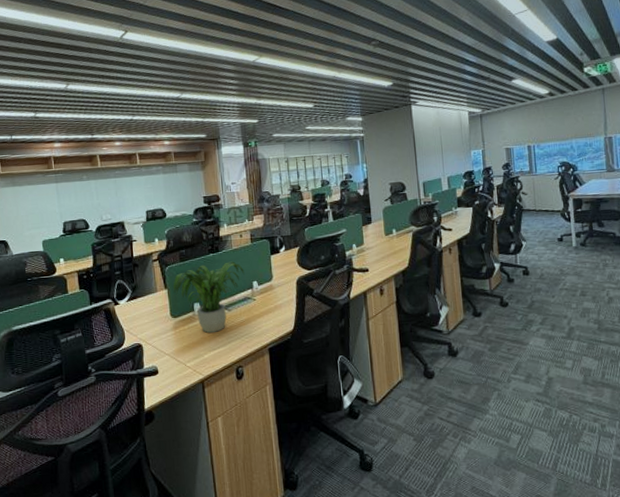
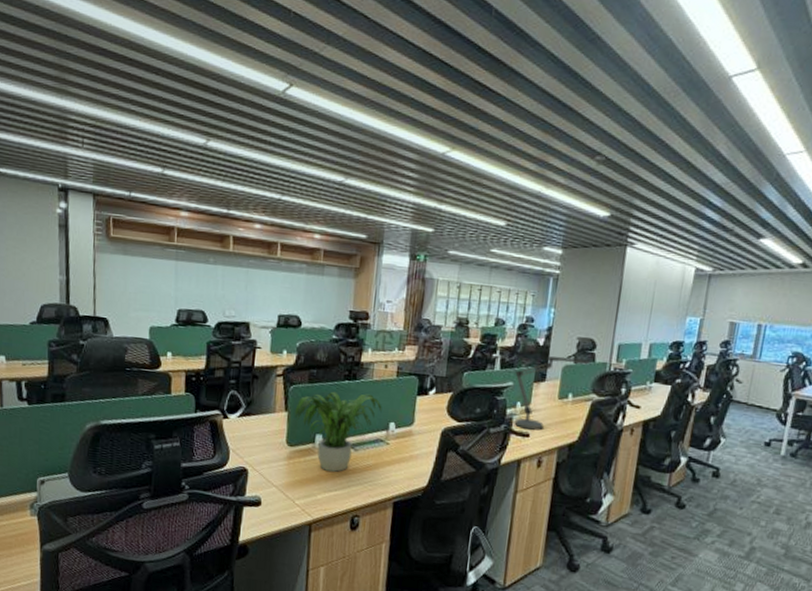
desk lamp: none [346,199,404,266] -> present [514,356,590,431]

